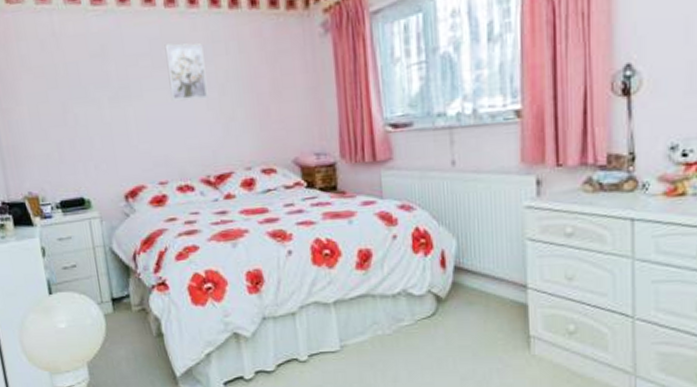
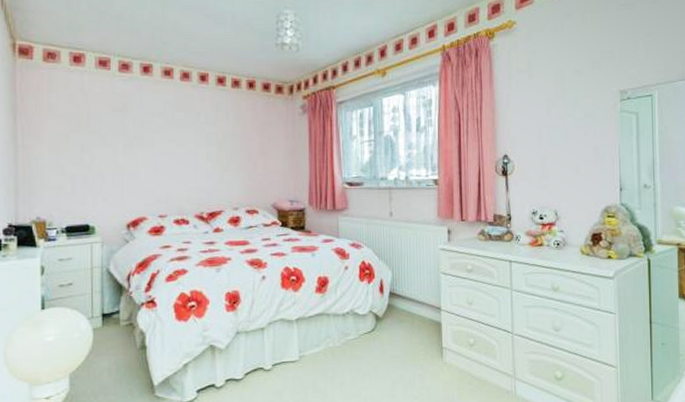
wall art: present [164,43,209,102] -> none [177,108,209,152]

